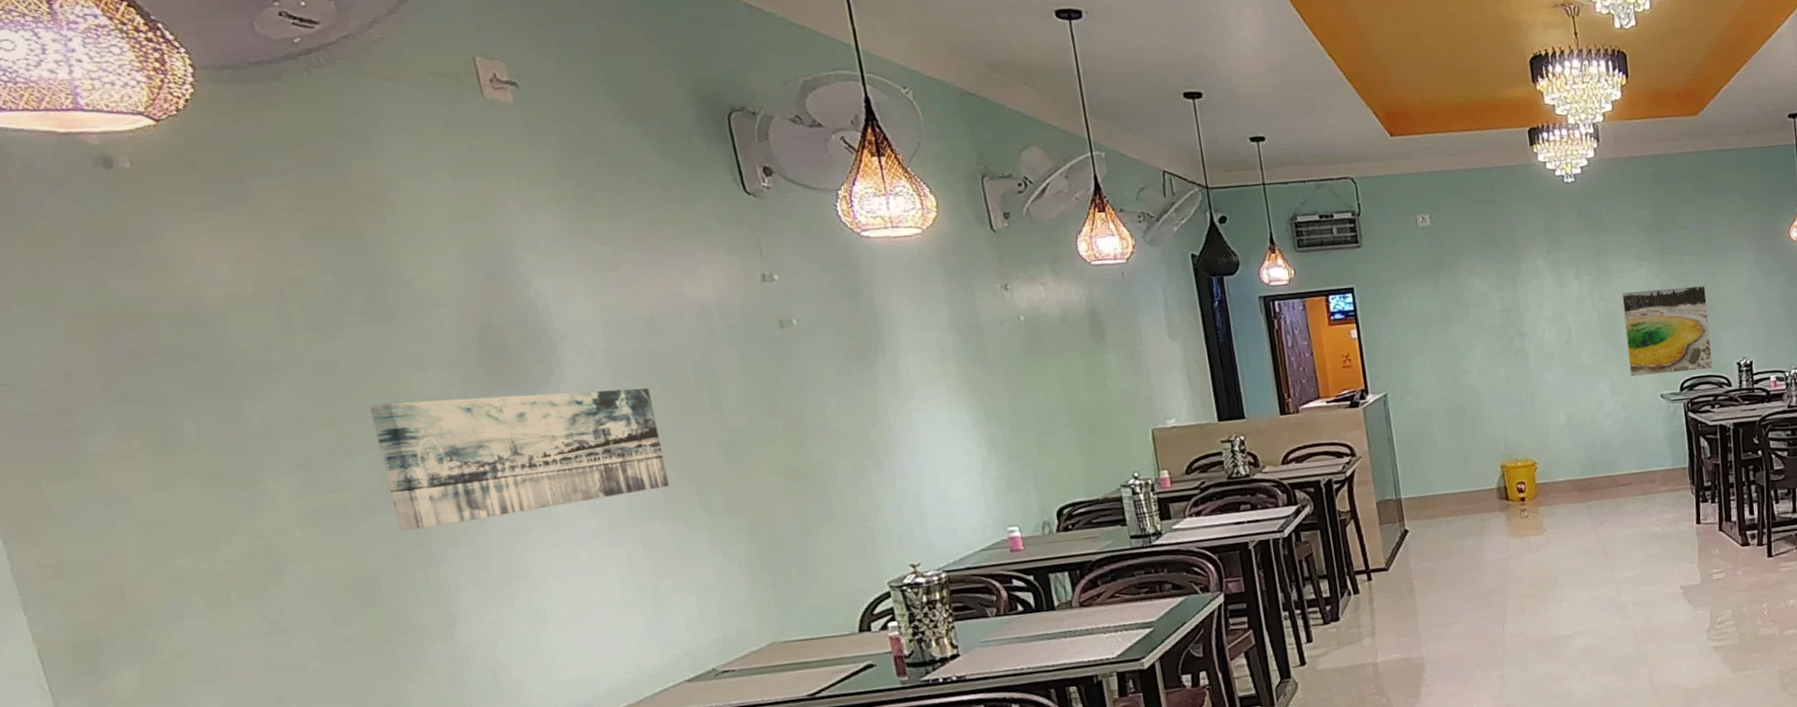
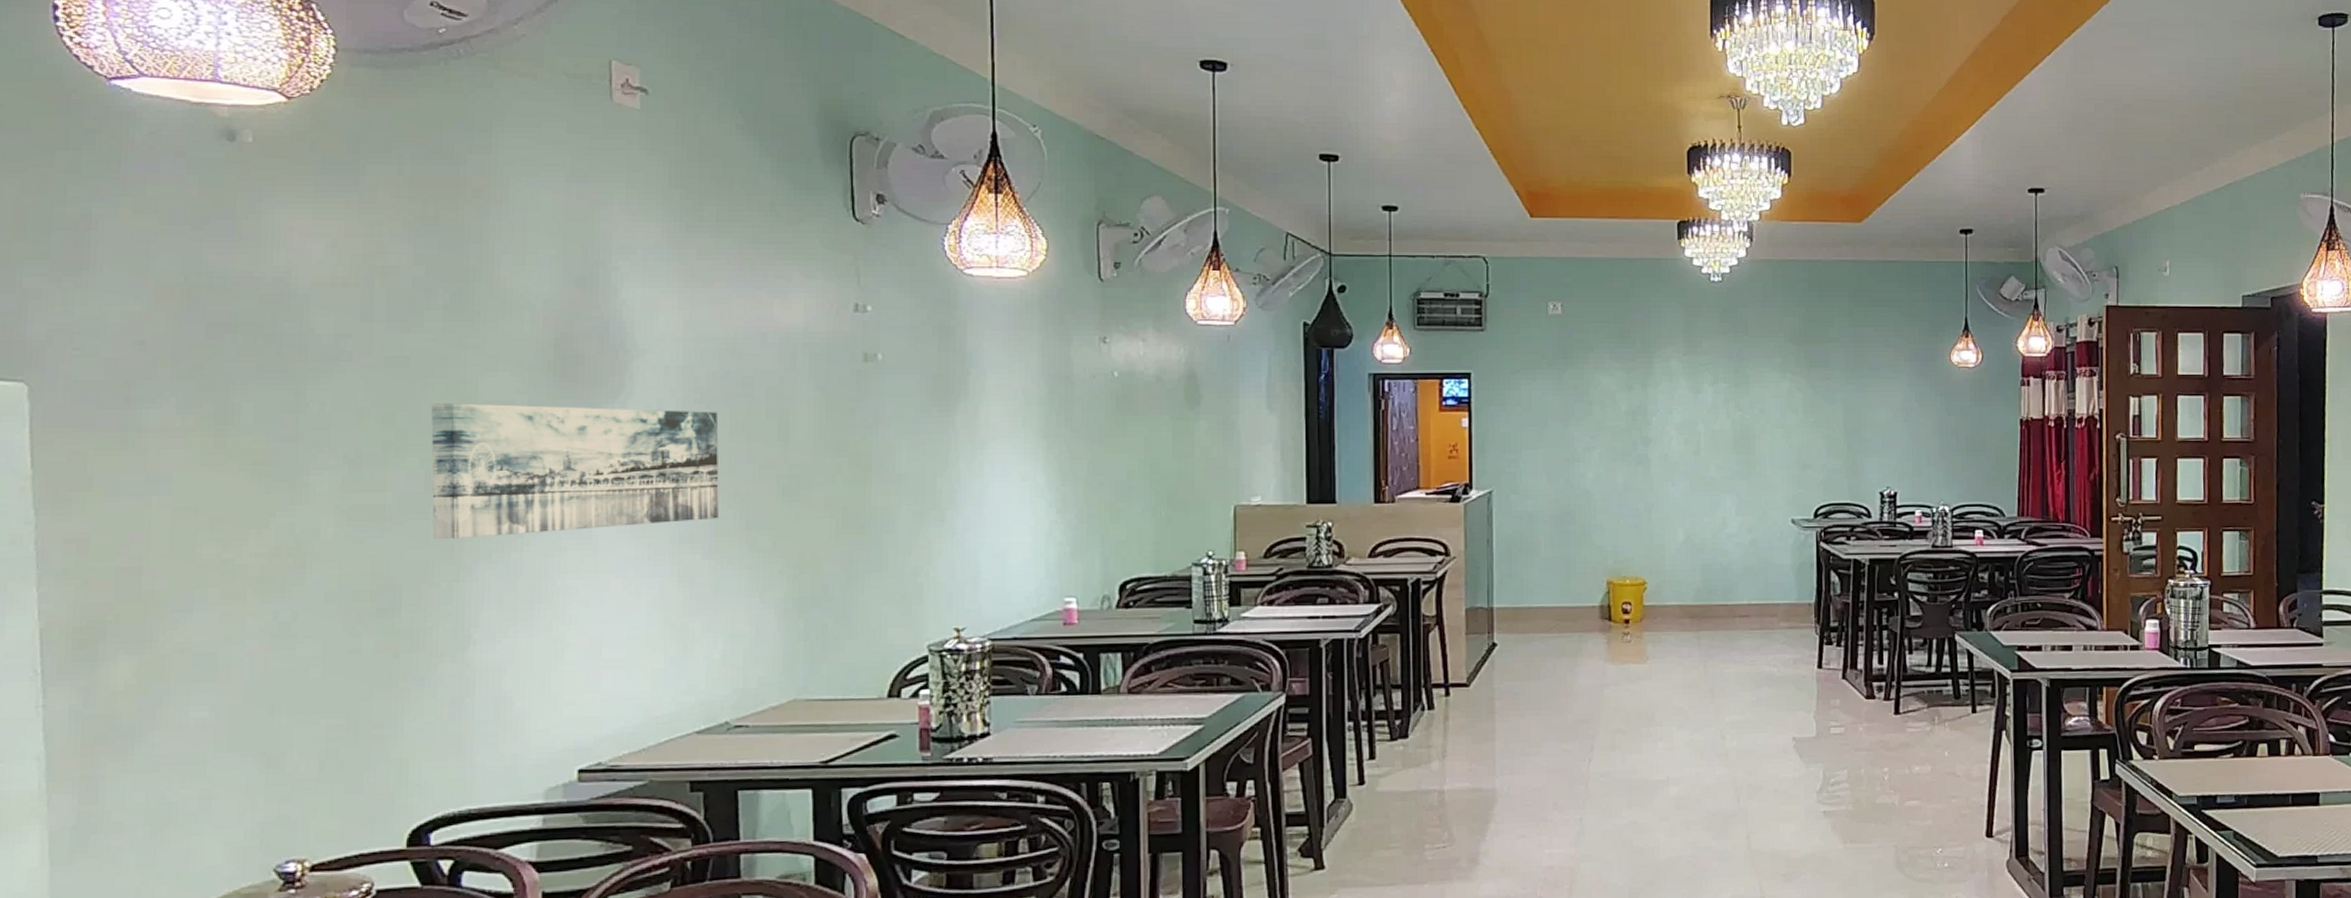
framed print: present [1622,285,1713,377] -> none [1759,403,1853,498]

